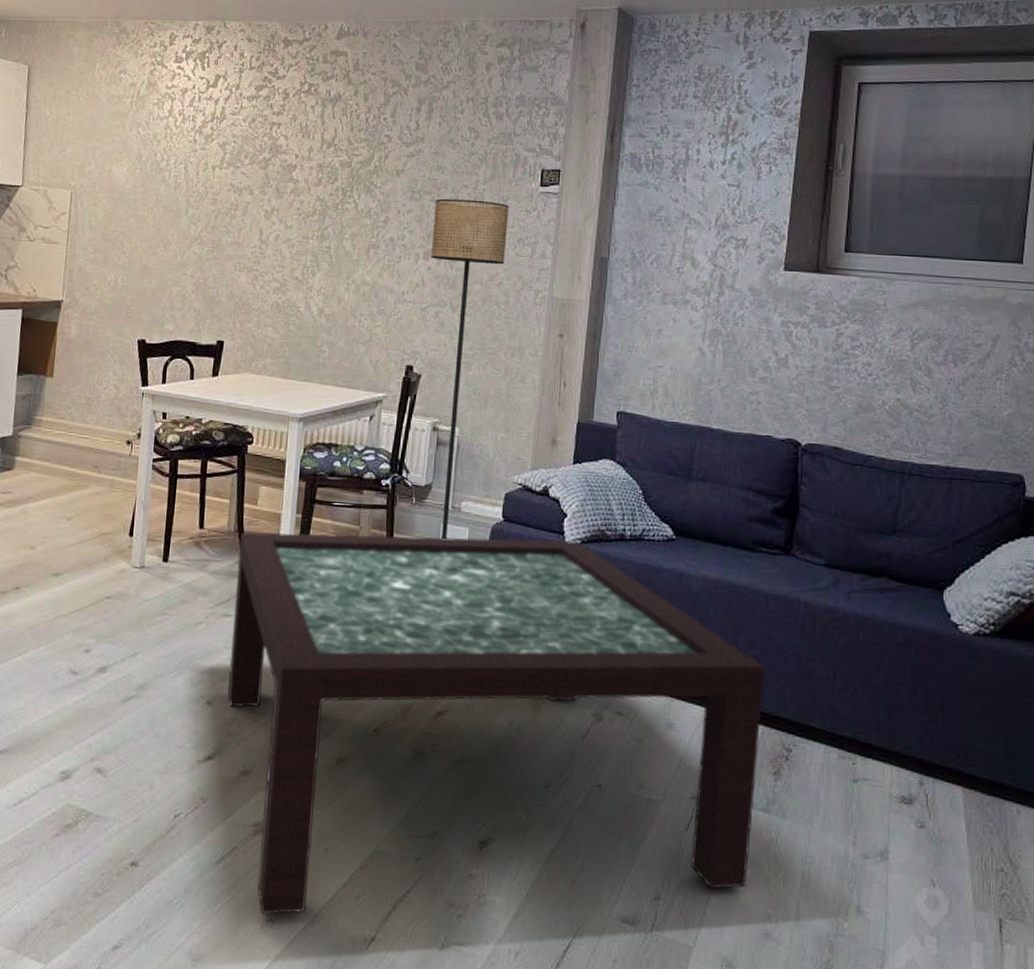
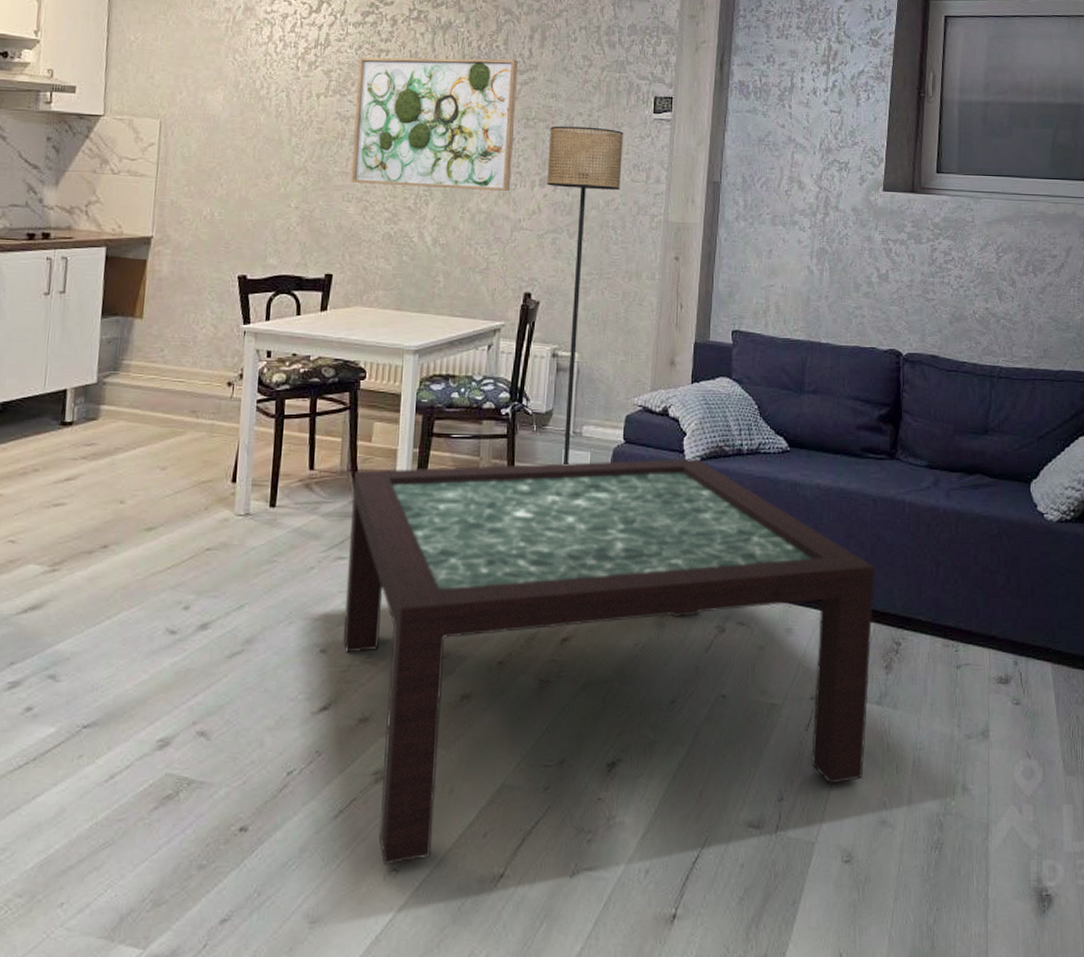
wall art: none [242,130,405,265] -> present [351,57,518,192]

